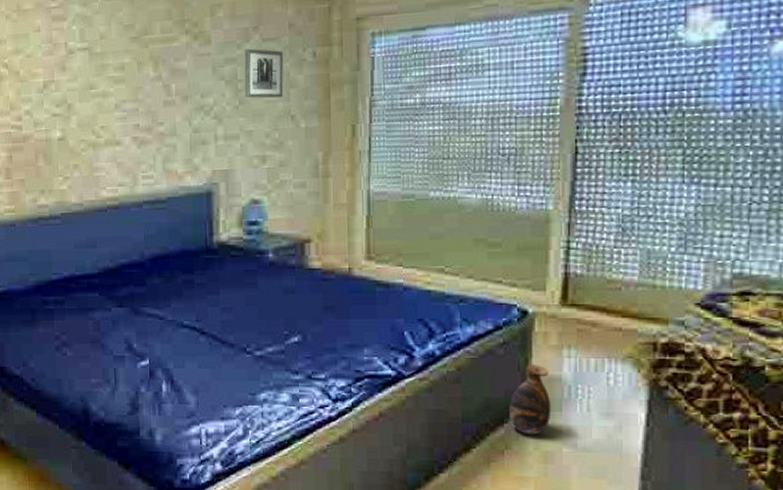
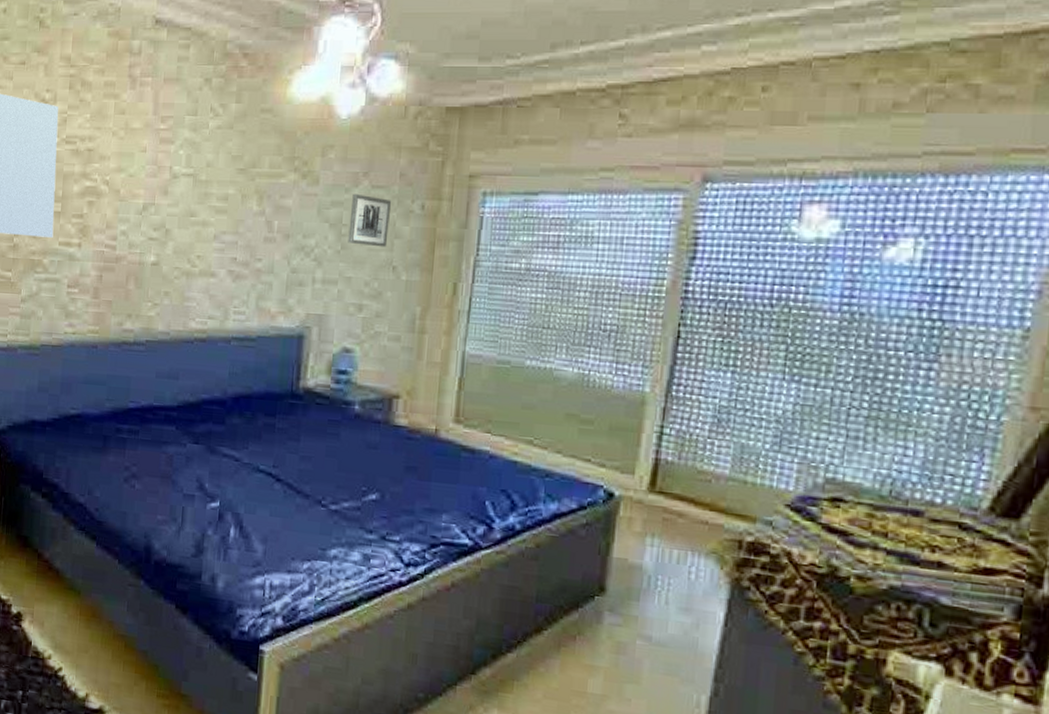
vase: present [508,363,552,435] -> none [584,548,631,624]

